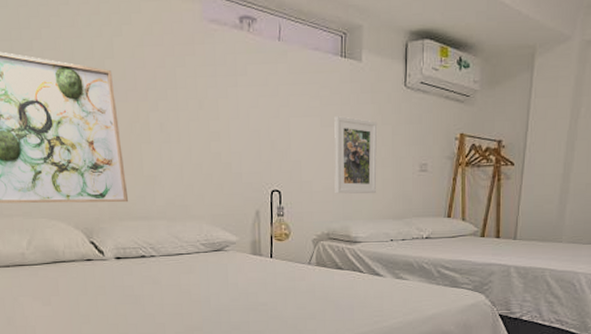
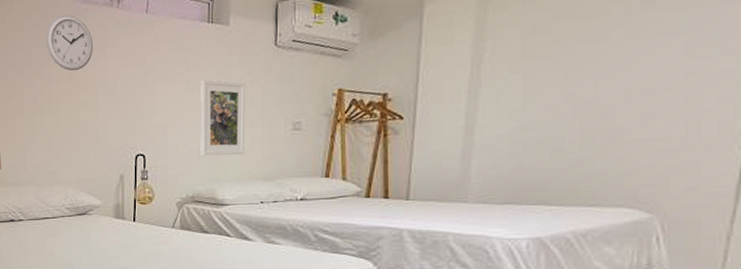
wall clock: none [171,34,223,98] -> present [46,14,93,71]

